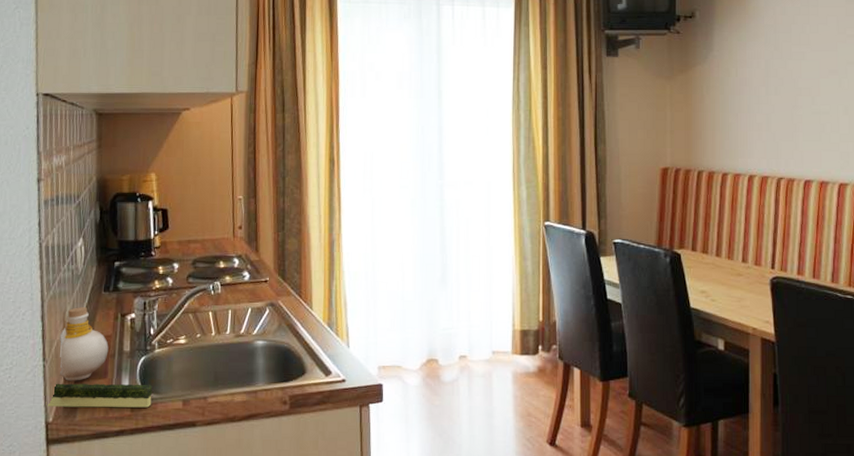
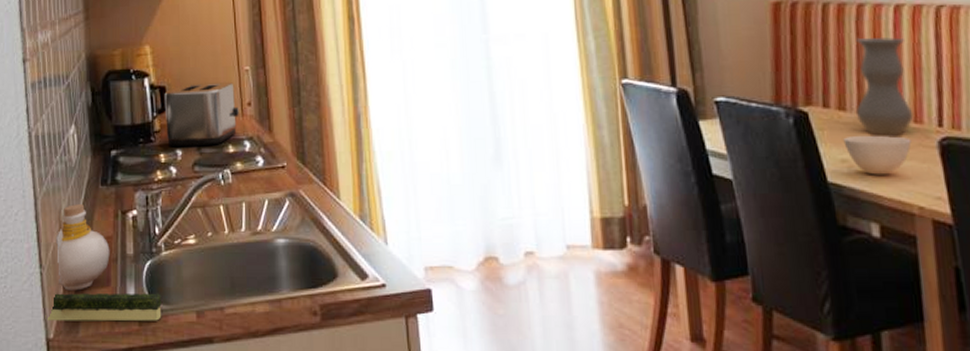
toaster: none [165,207,231,261] -> present [164,81,239,146]
bowl: none [704,273,752,304] -> present [843,135,912,175]
vase: none [714,199,755,276] -> present [855,36,914,138]

